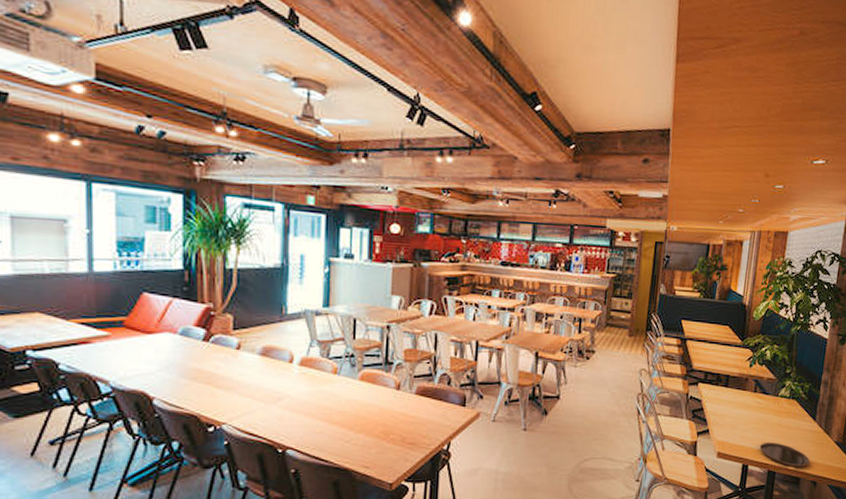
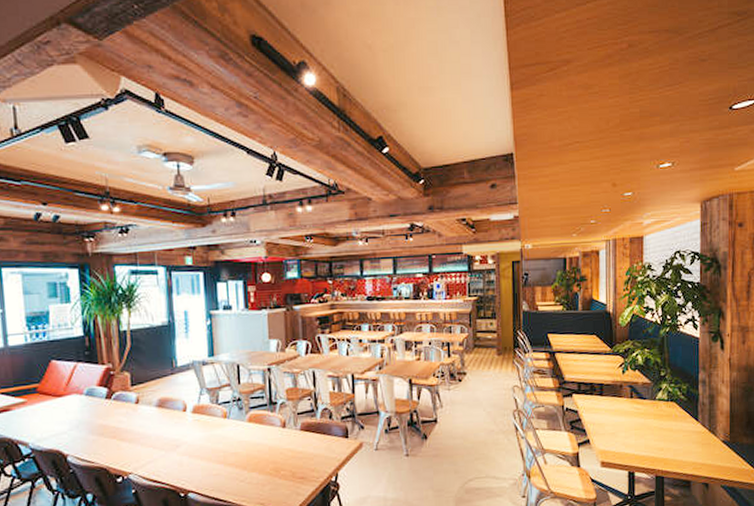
plate: present [760,442,810,467] -> none [644,446,698,470]

